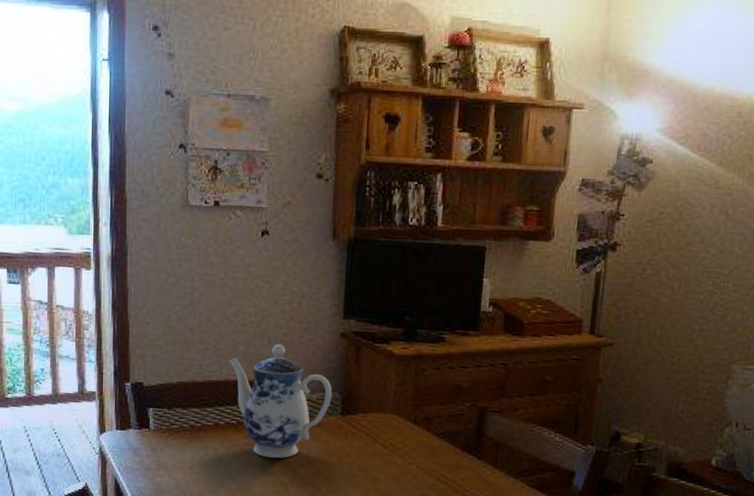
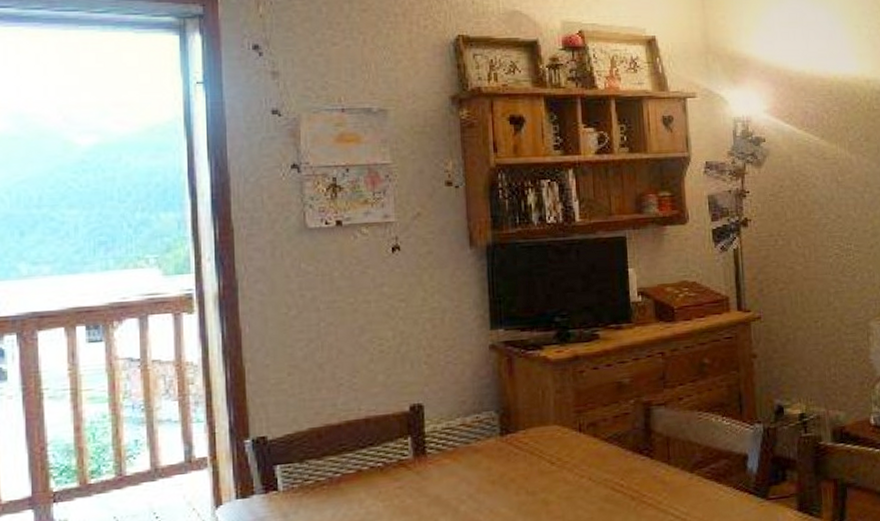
teapot: present [228,344,333,458] -> none [367,367,488,500]

